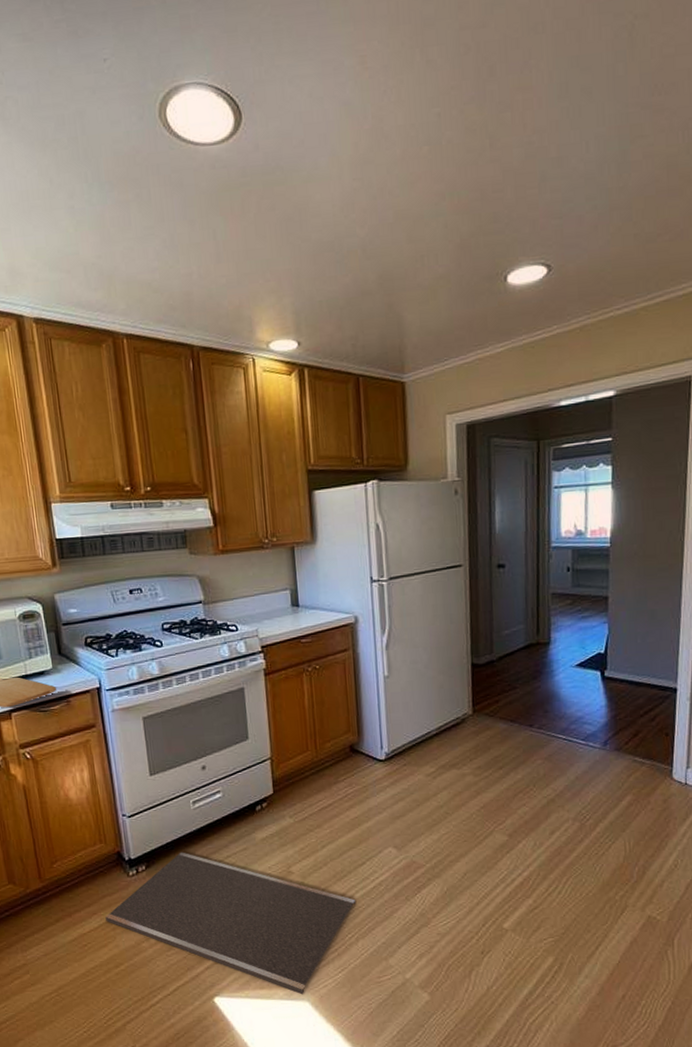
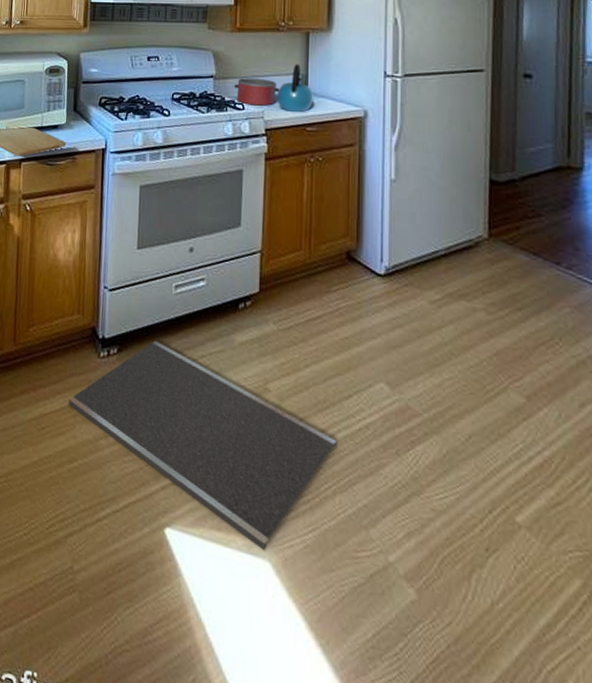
cooking pot: none [225,598,271,626] -> present [234,78,280,106]
kettle: none [269,579,305,627] -> present [277,64,314,112]

